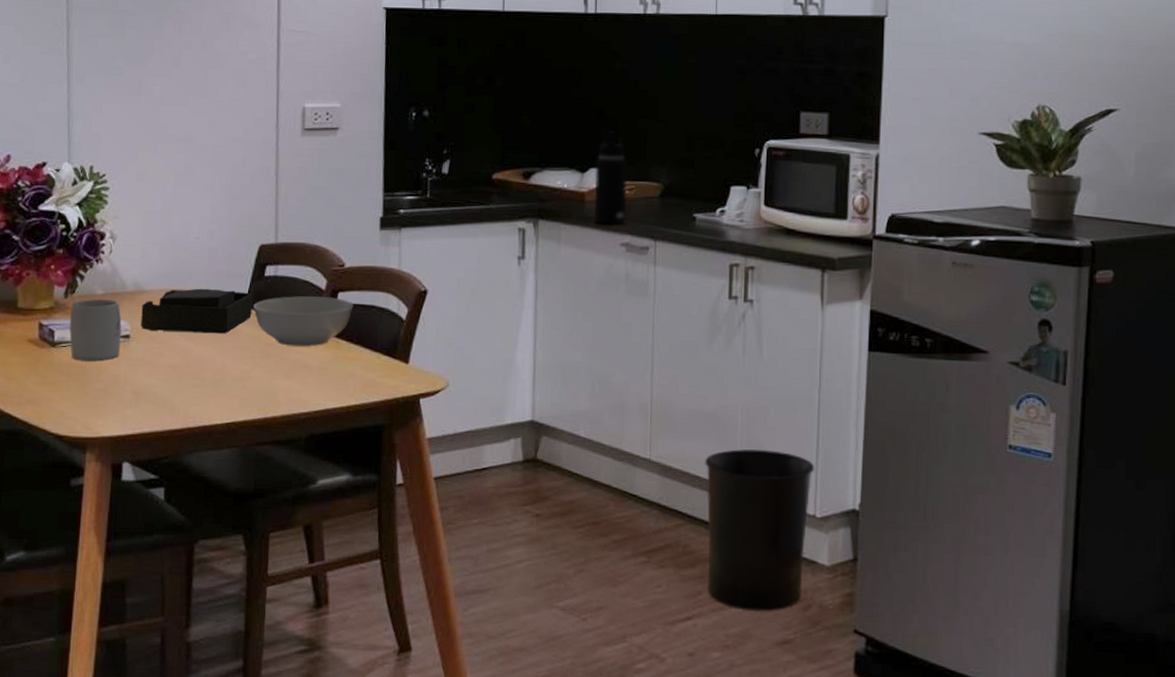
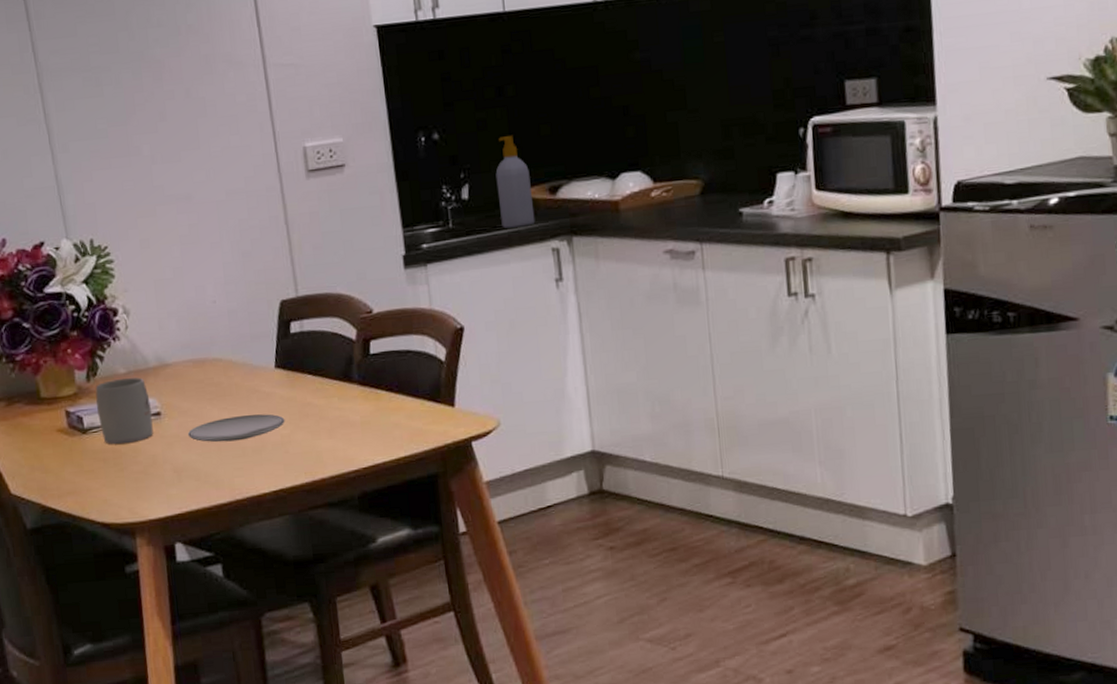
napkin holder: present [140,288,254,334] -> none [168,352,283,405]
plate: none [152,347,247,371] -> present [187,414,285,442]
bowl: present [253,296,354,347] -> none [283,346,388,404]
soap bottle: none [475,122,507,206] -> present [495,136,536,229]
water bottle: present [594,131,627,226] -> none [625,129,667,234]
waste bin: present [705,449,814,611] -> none [781,452,900,620]

